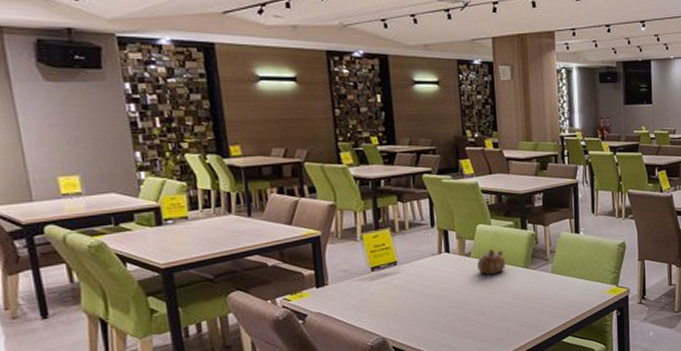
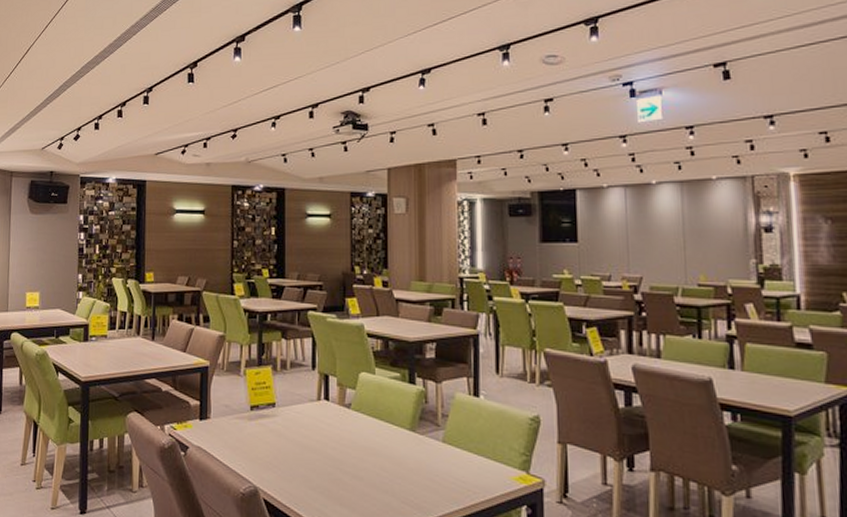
teapot: present [477,248,506,275] -> none [358,402,390,433]

